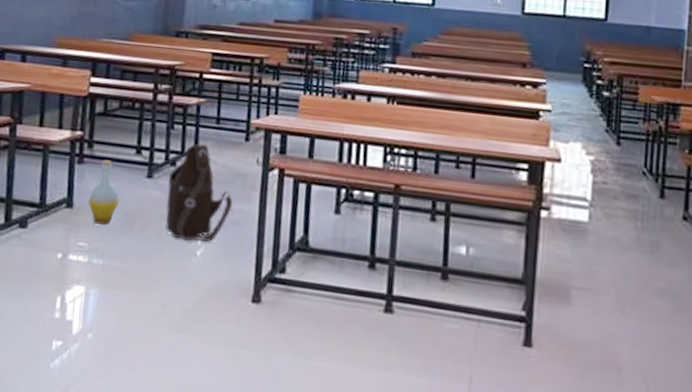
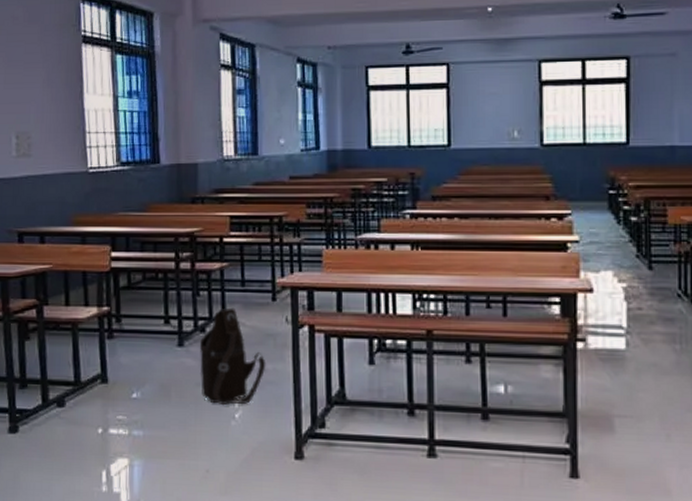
bottle: present [88,159,119,225] -> none [122,332,153,397]

